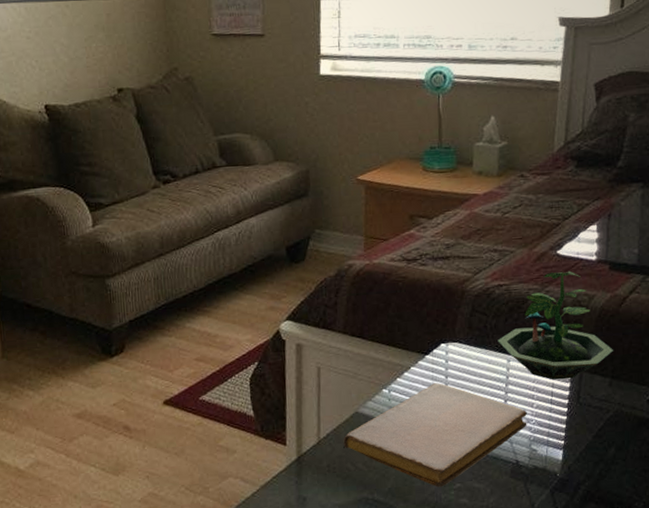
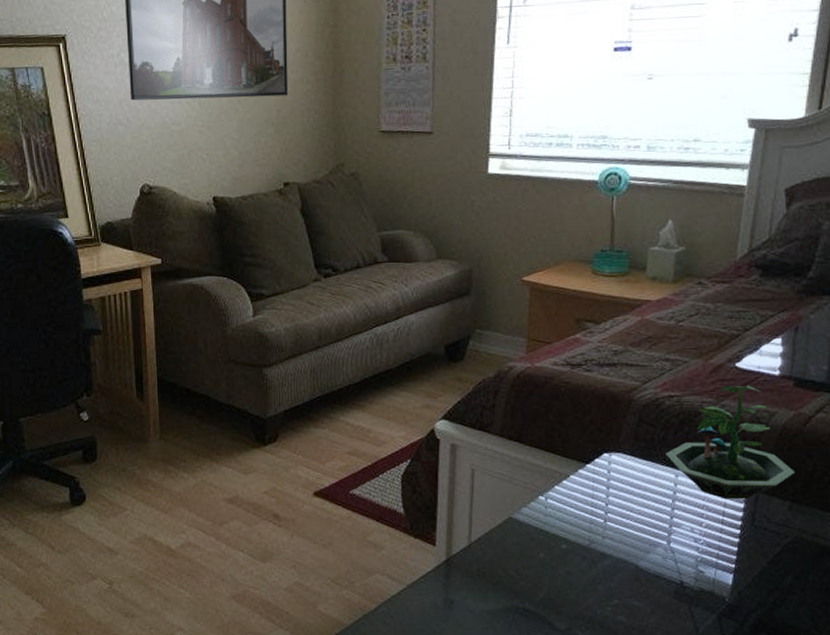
notebook: present [343,383,527,487] -> none [495,494,695,602]

